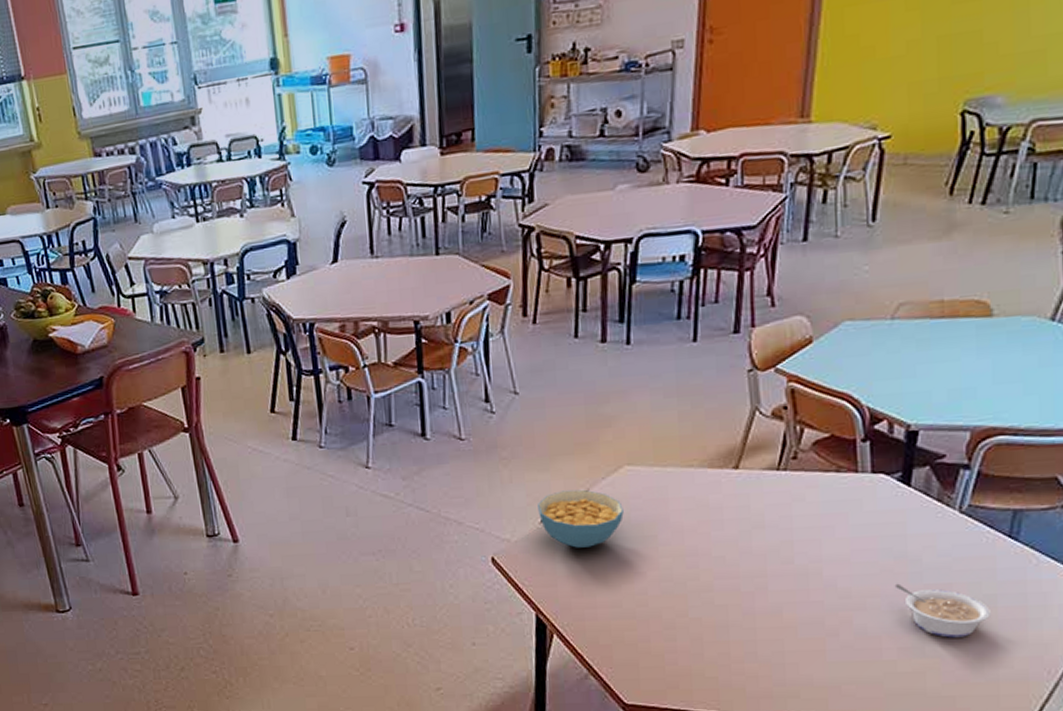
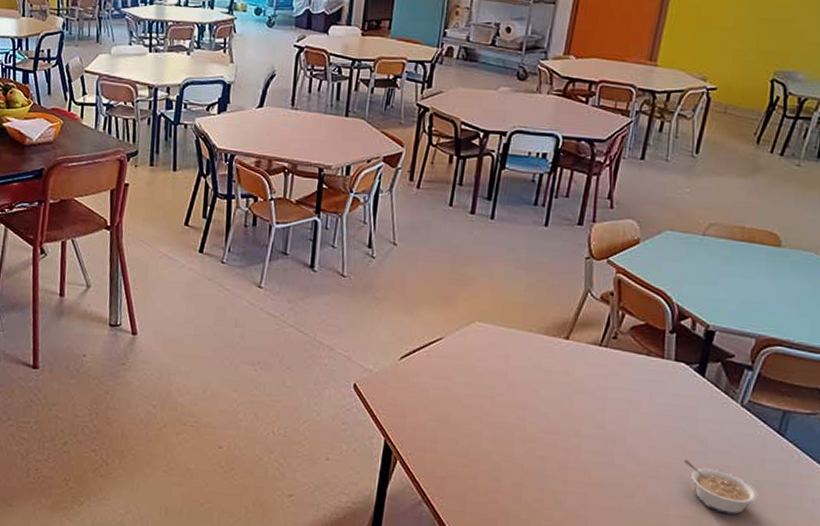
cereal bowl: present [538,489,624,548] -> none [399,334,470,388]

